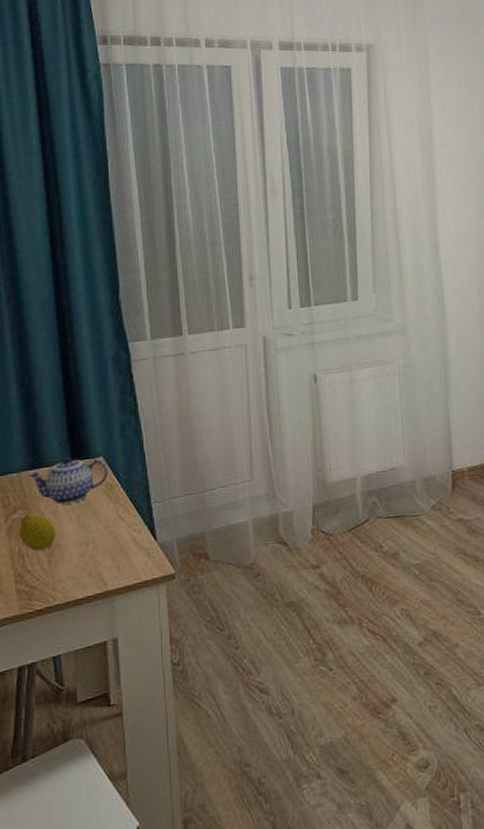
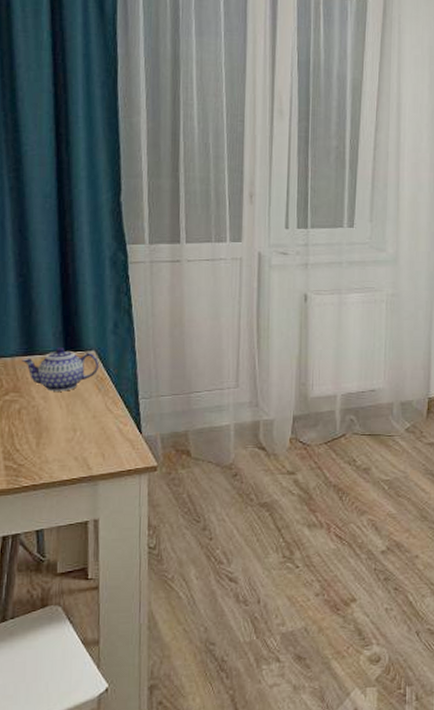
fruit: present [18,513,56,551] -> none [9,397,45,432]

